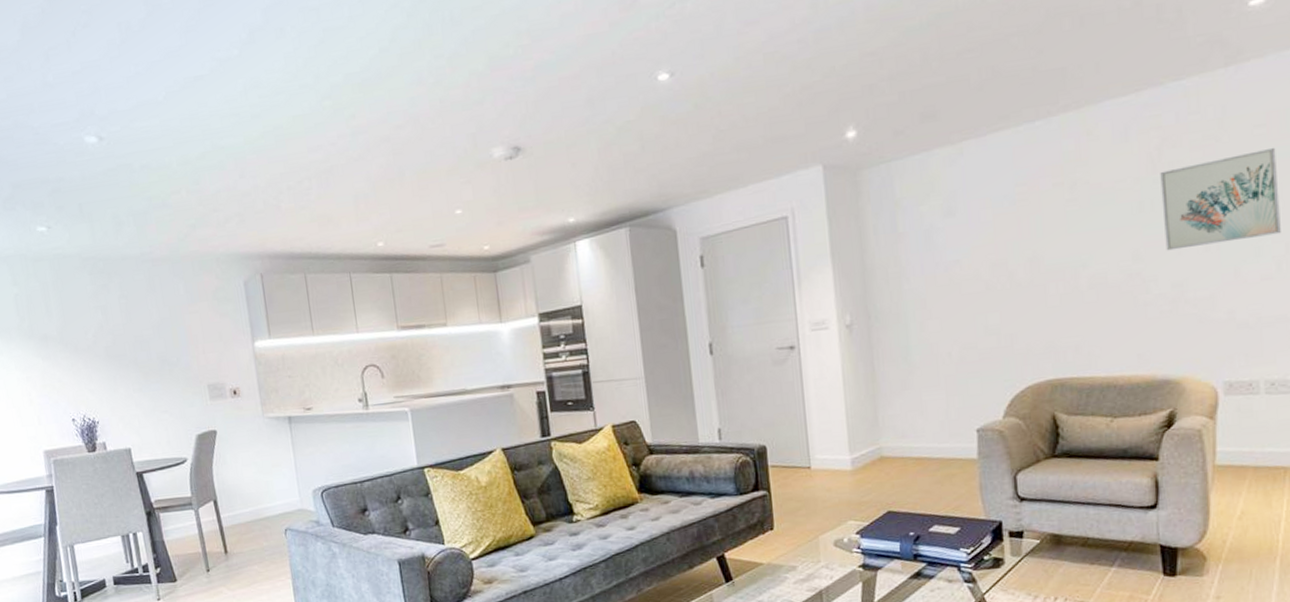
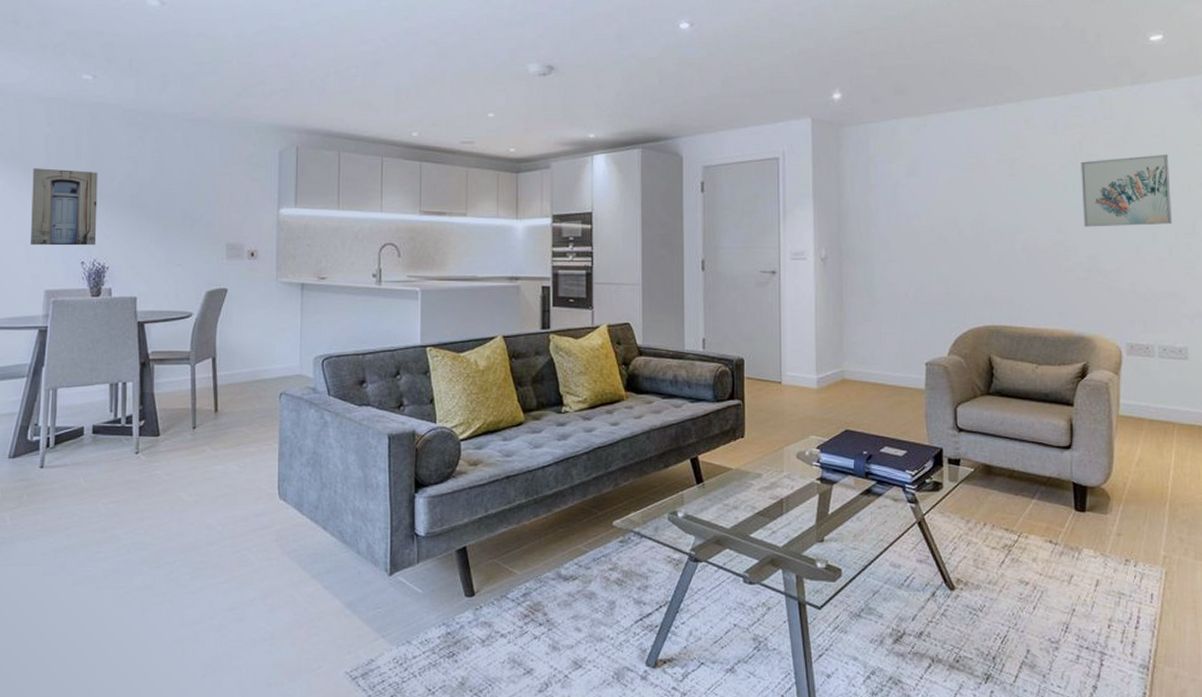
wall art: none [8,326,83,408] -> present [31,168,98,246]

